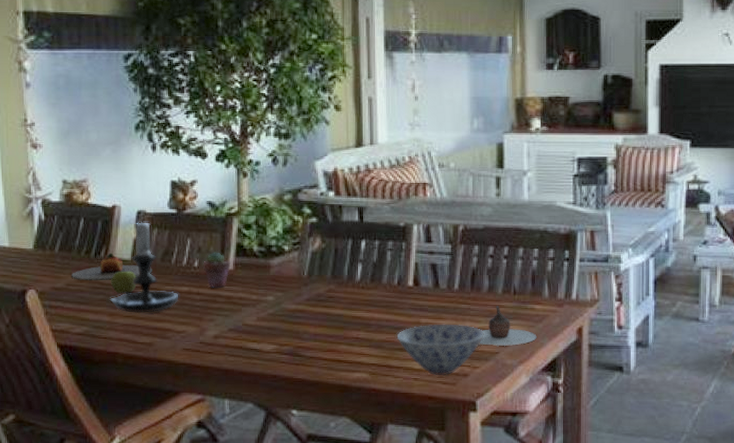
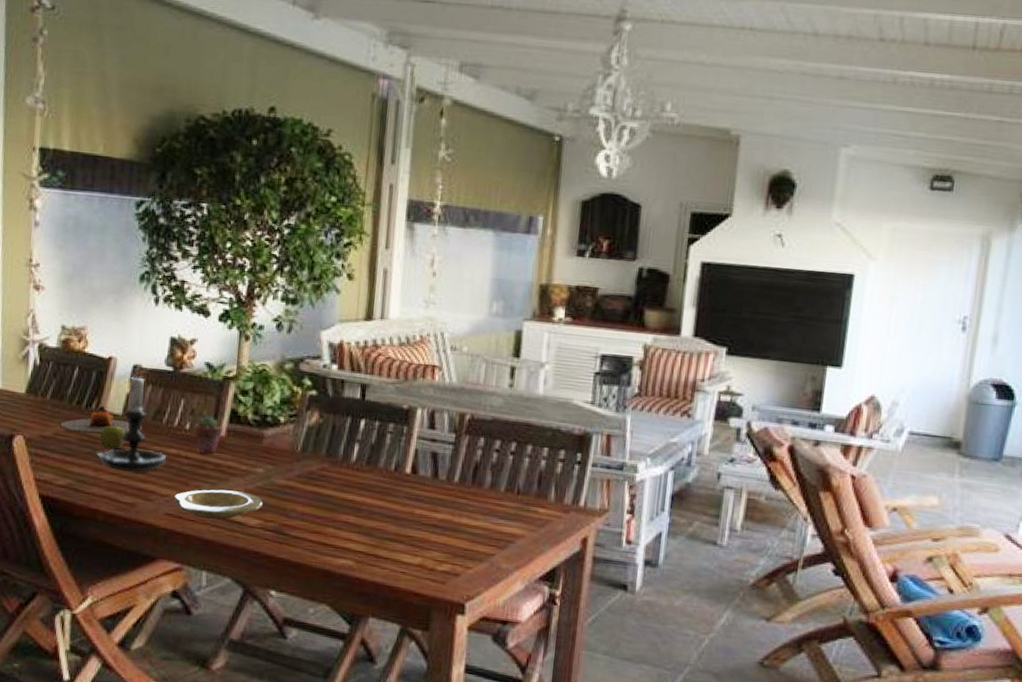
plate: none [190,320,277,349] -> present [174,489,264,520]
bowl: present [396,325,484,376] -> none [387,516,481,573]
teapot: present [479,306,537,346] -> none [474,504,538,549]

